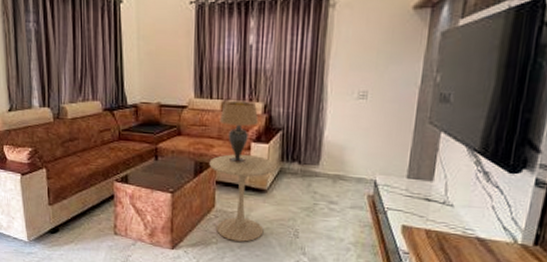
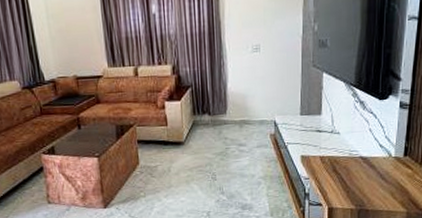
side table: present [209,154,278,242] -> none [129,113,191,192]
table lamp: present [219,100,259,164] -> none [133,65,170,122]

